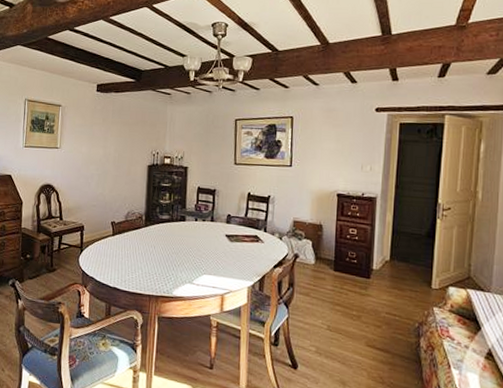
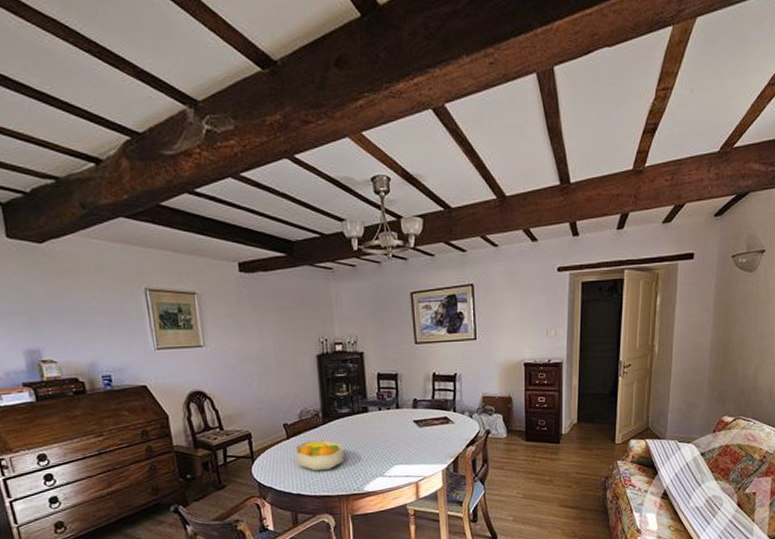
fruit bowl: none [117,239,160,270] -> present [295,440,344,471]

